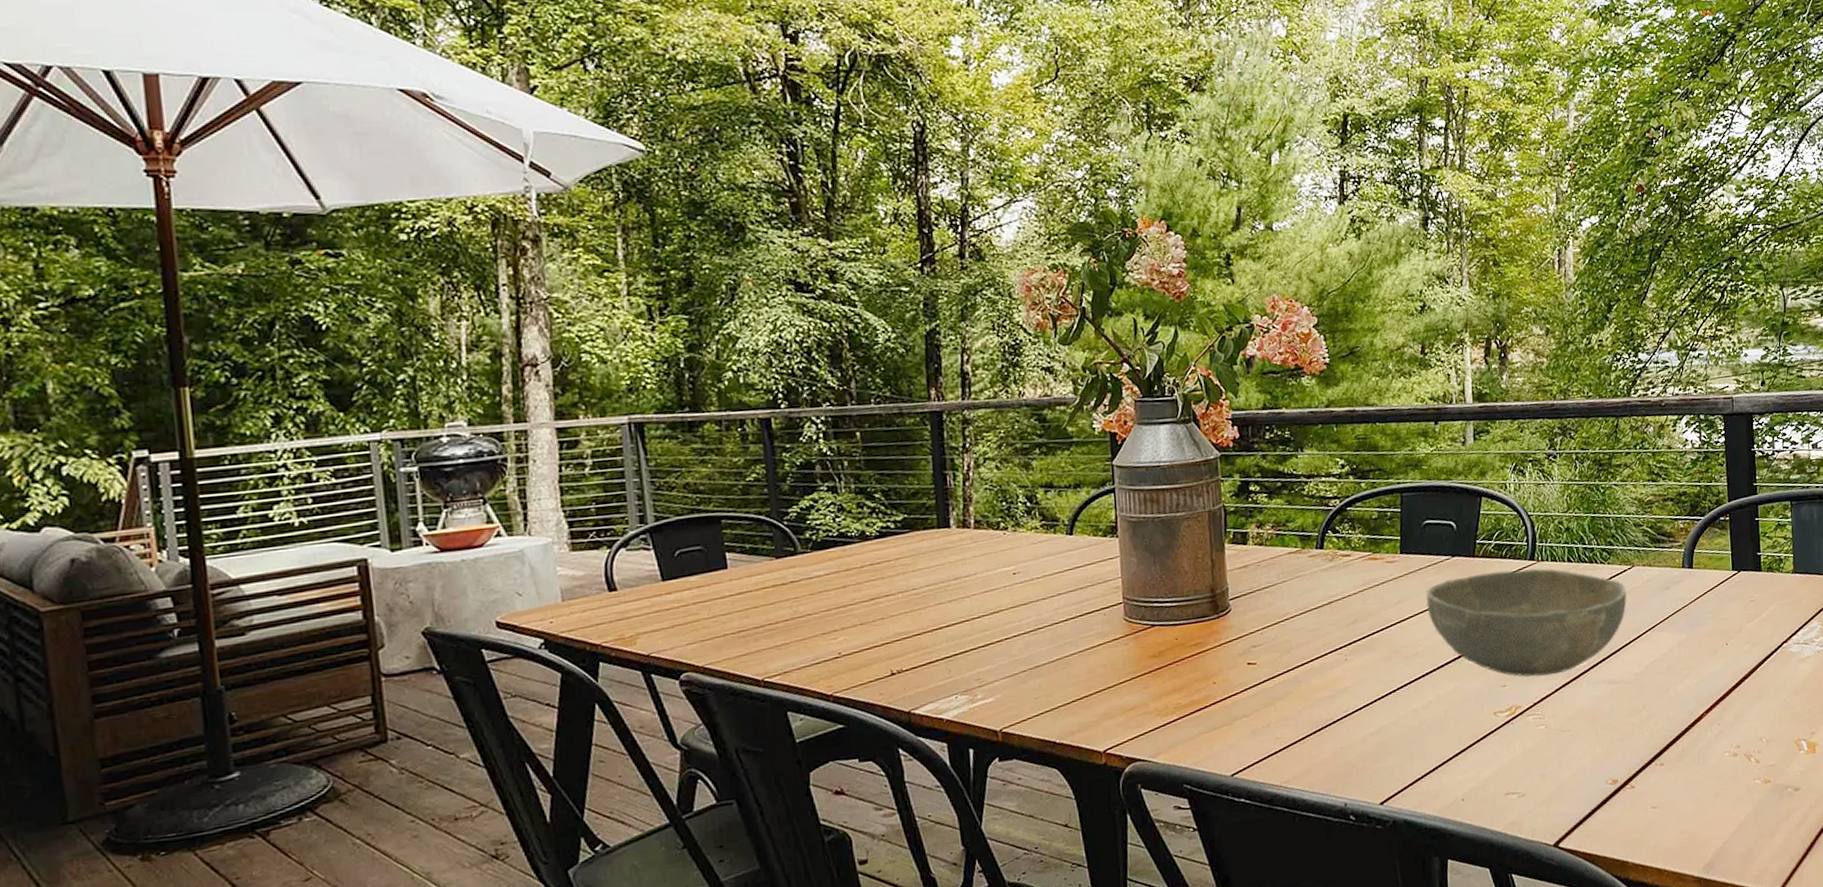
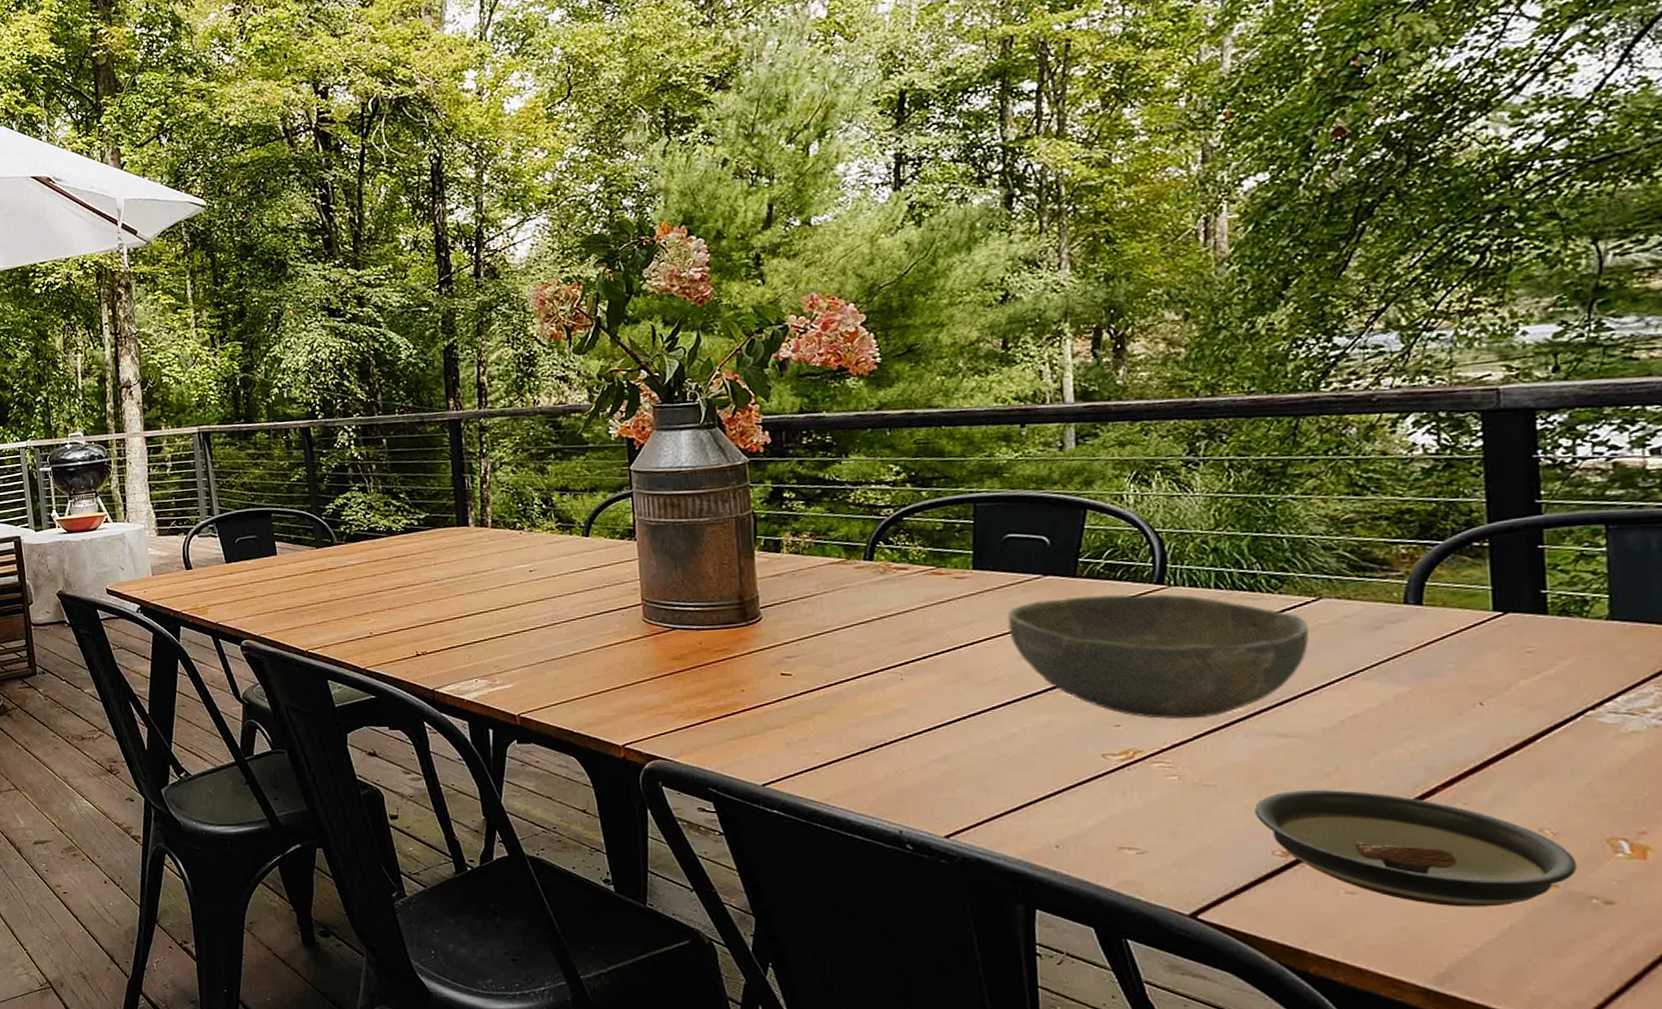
saucer: none [1595,722,1780,809] -> present [1255,789,1577,907]

